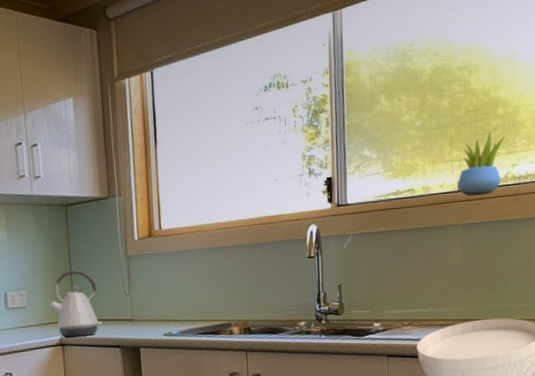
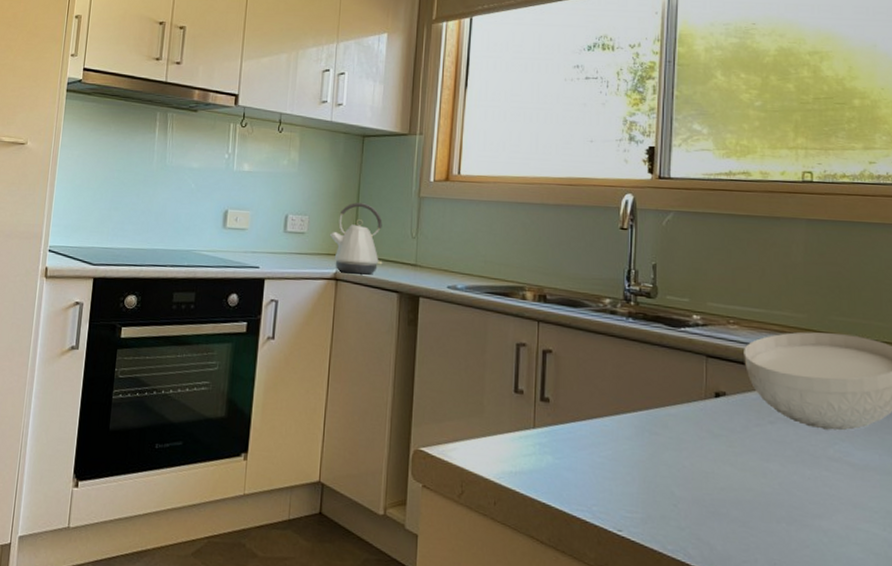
succulent plant: present [457,130,505,197] -> none [802,121,861,191]

